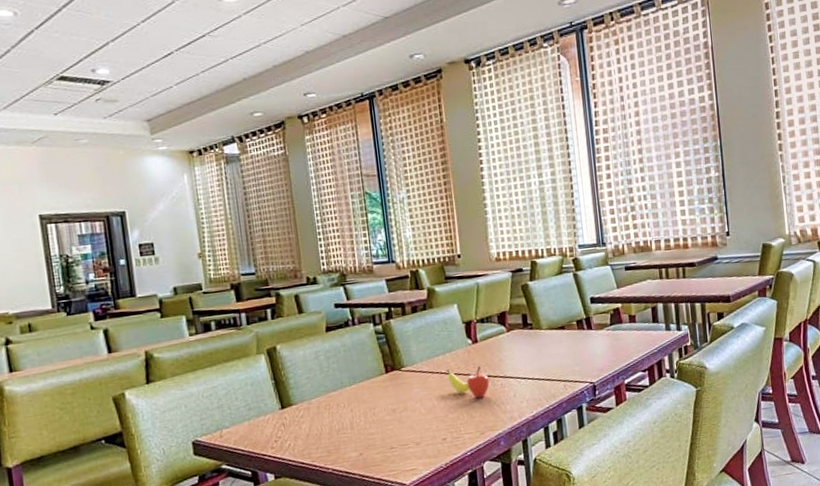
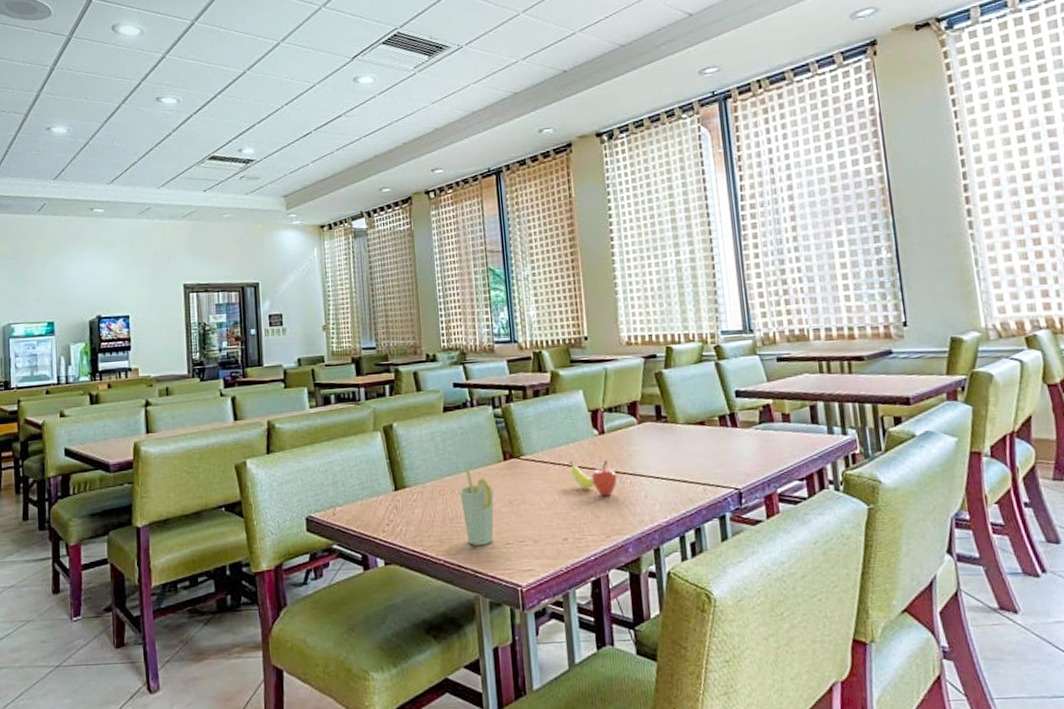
cup: none [344,383,379,453] -> present [459,468,494,545]

